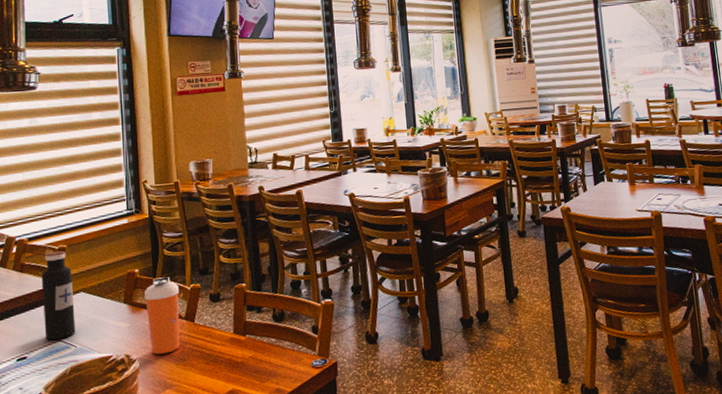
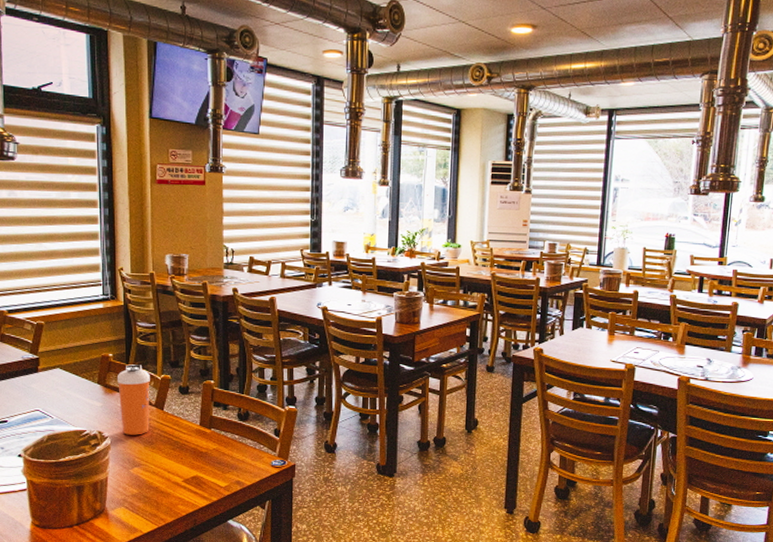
water bottle: present [41,250,76,340] -> none [20,326,52,409]

